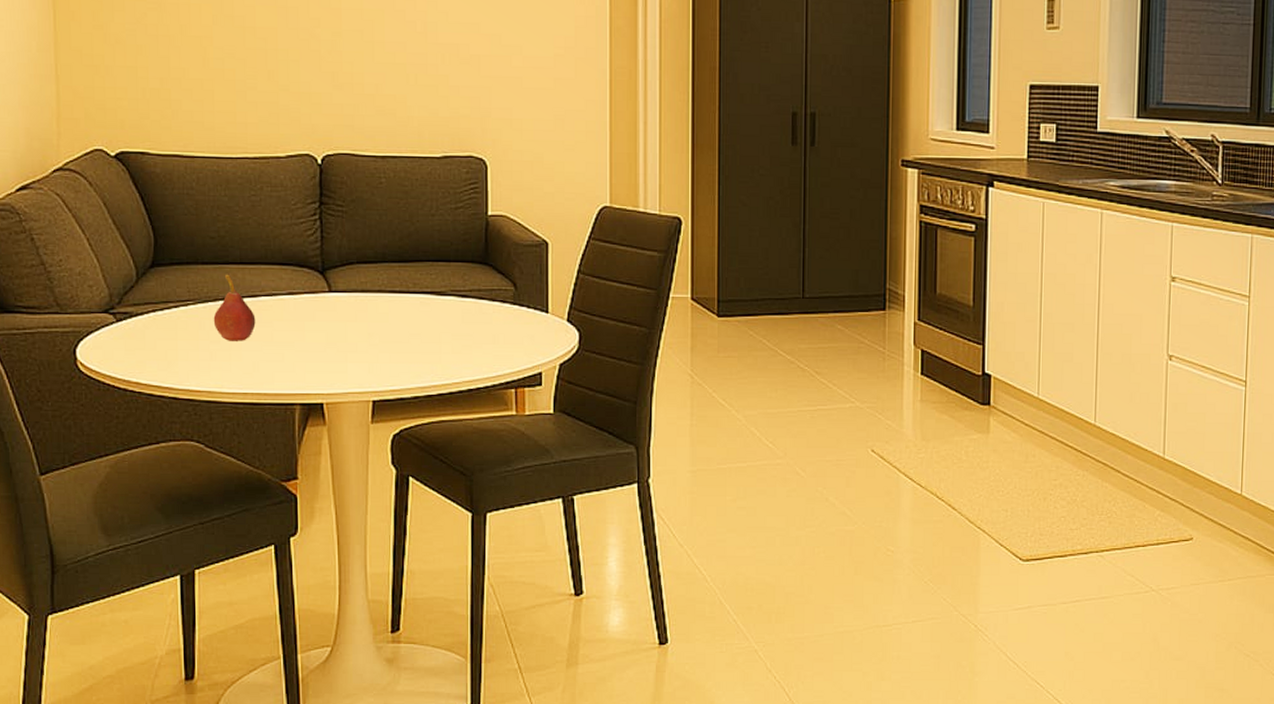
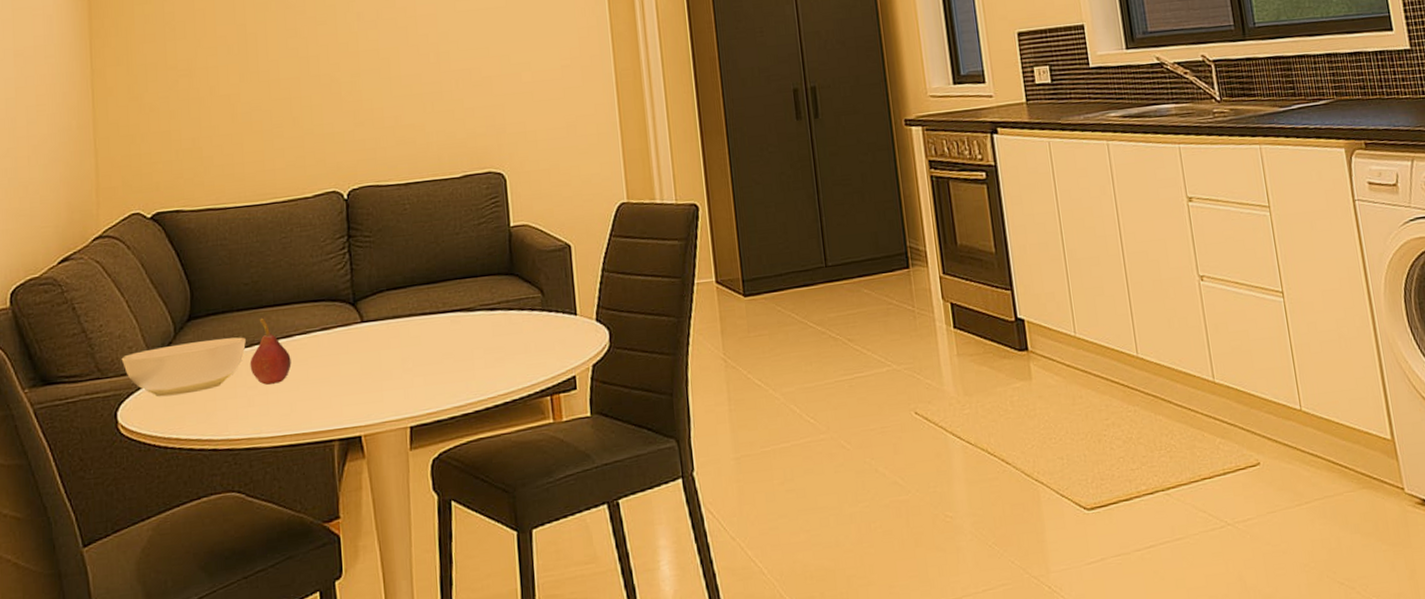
bowl: none [81,289,211,340] -> present [121,337,247,397]

